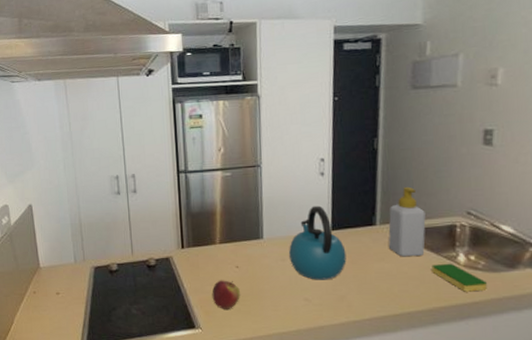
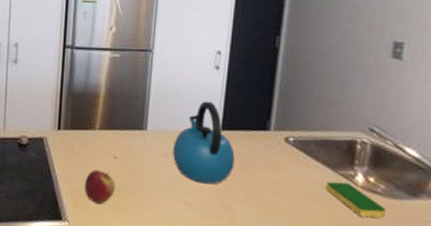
soap bottle: present [388,186,426,257] -> none [281,92,324,171]

